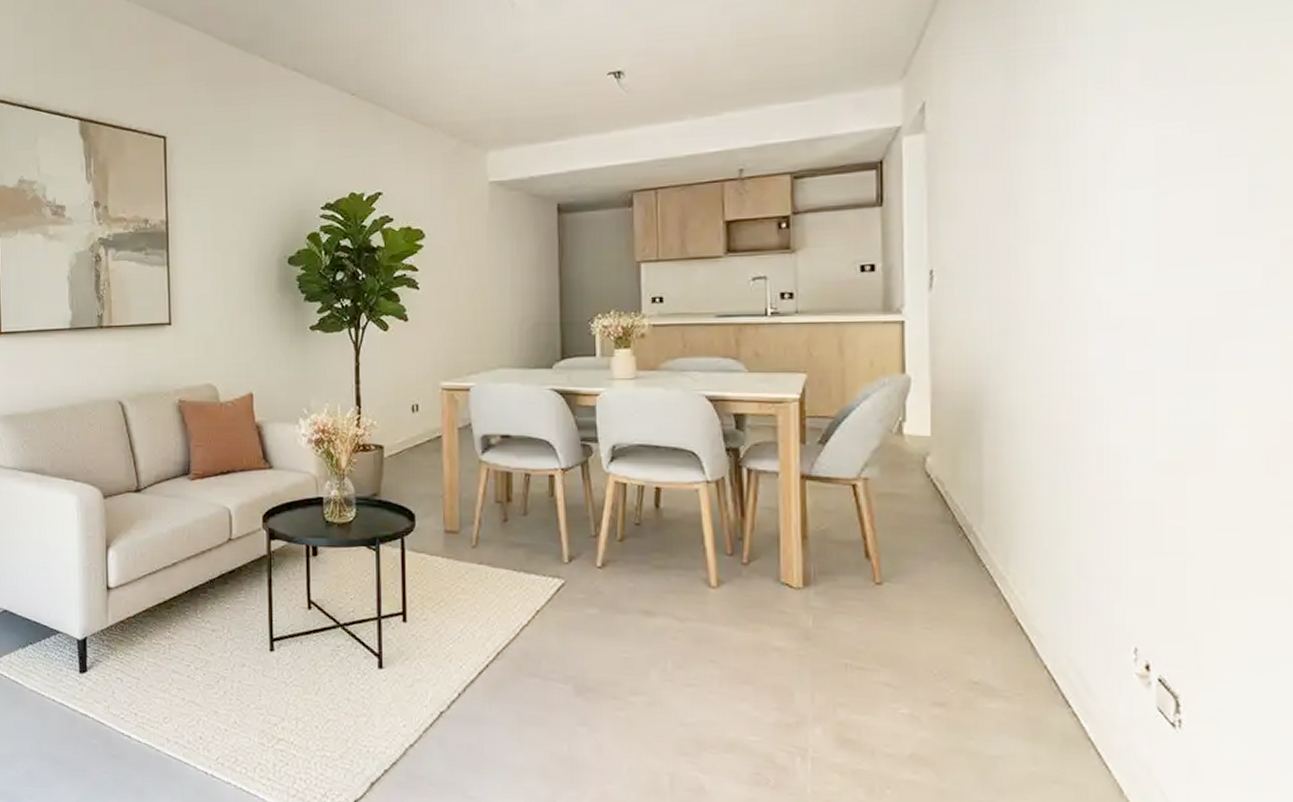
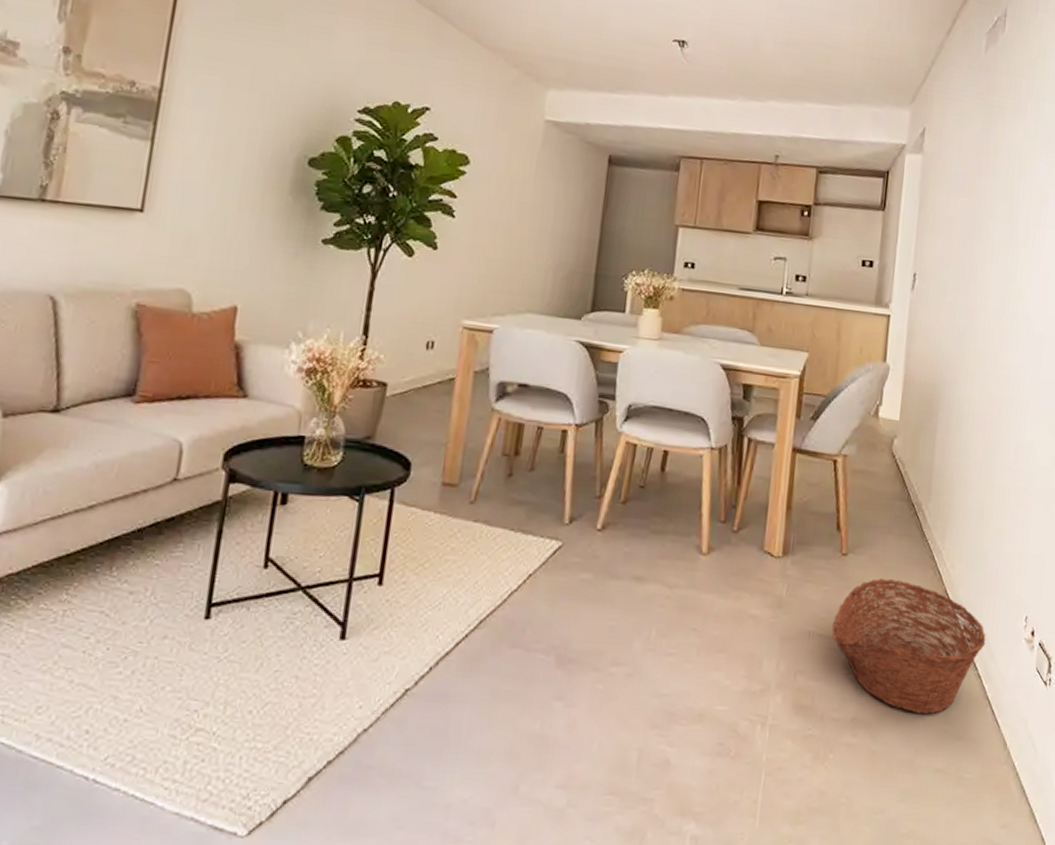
basket: none [872,607,1079,754] -> present [831,578,986,714]

